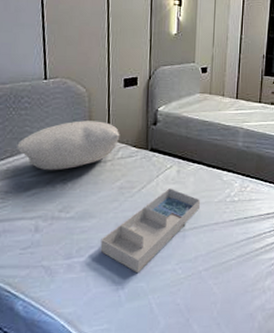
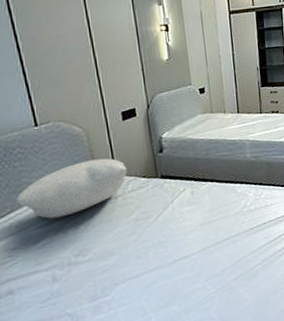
tray: present [100,189,201,274] -> none [124,210,220,299]

